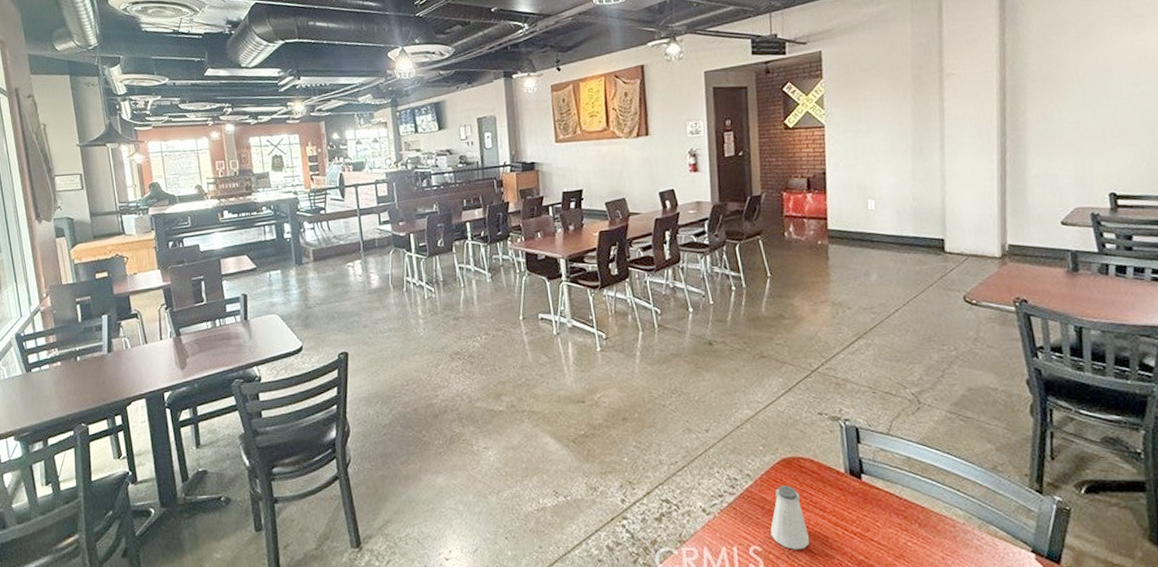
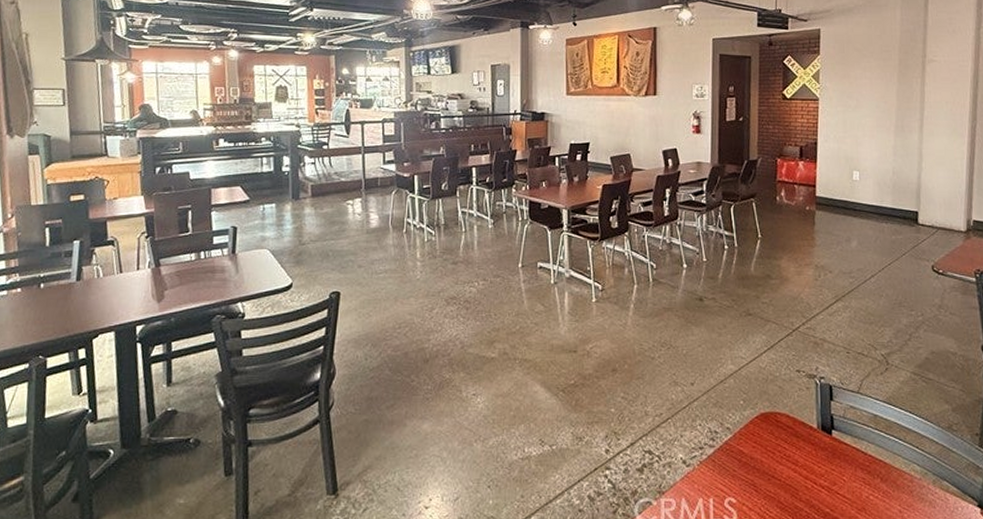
saltshaker: present [770,485,809,550] -> none [746,439,780,502]

